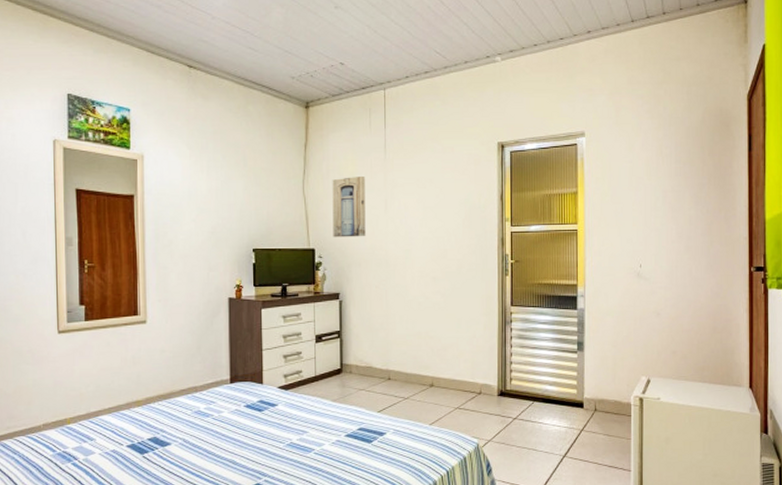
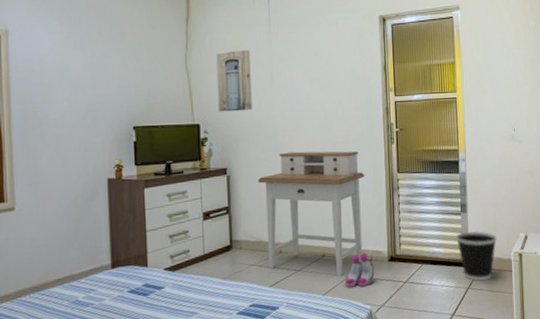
desk: none [369,279,477,407] -> present [258,151,365,276]
boots: none [452,385,483,421] -> present [345,253,375,289]
wastebasket: none [570,370,617,424] -> present [455,230,498,282]

